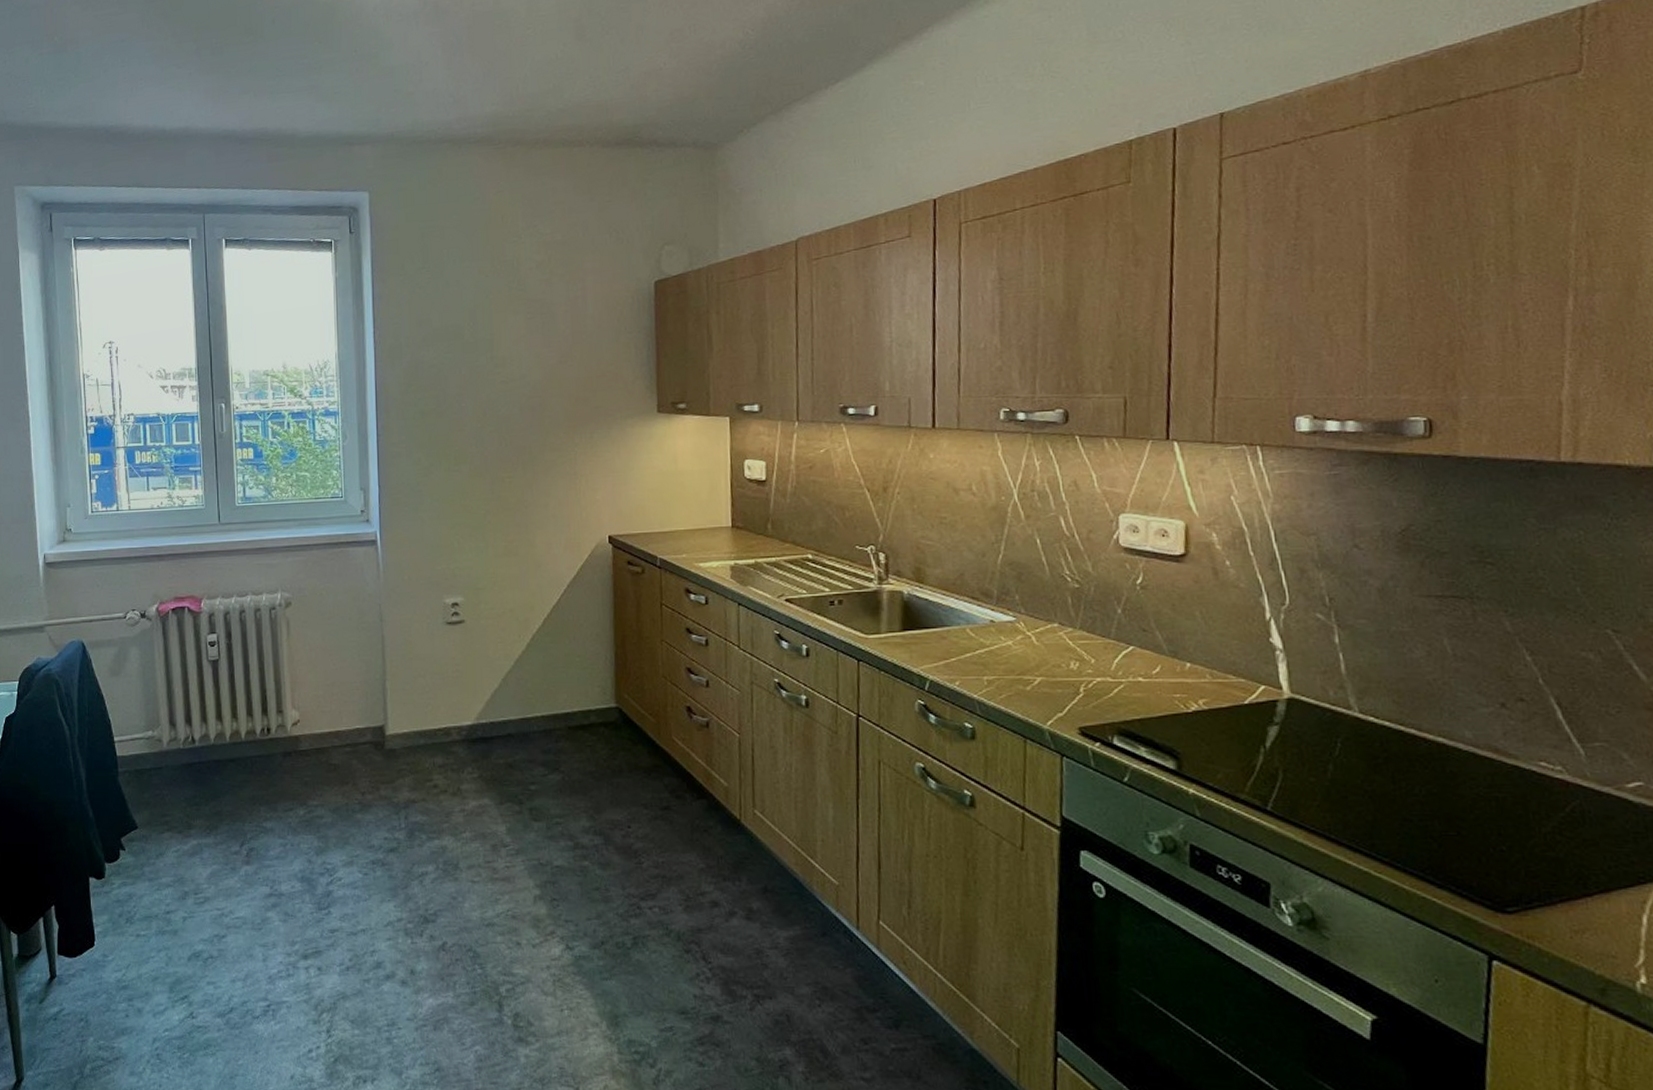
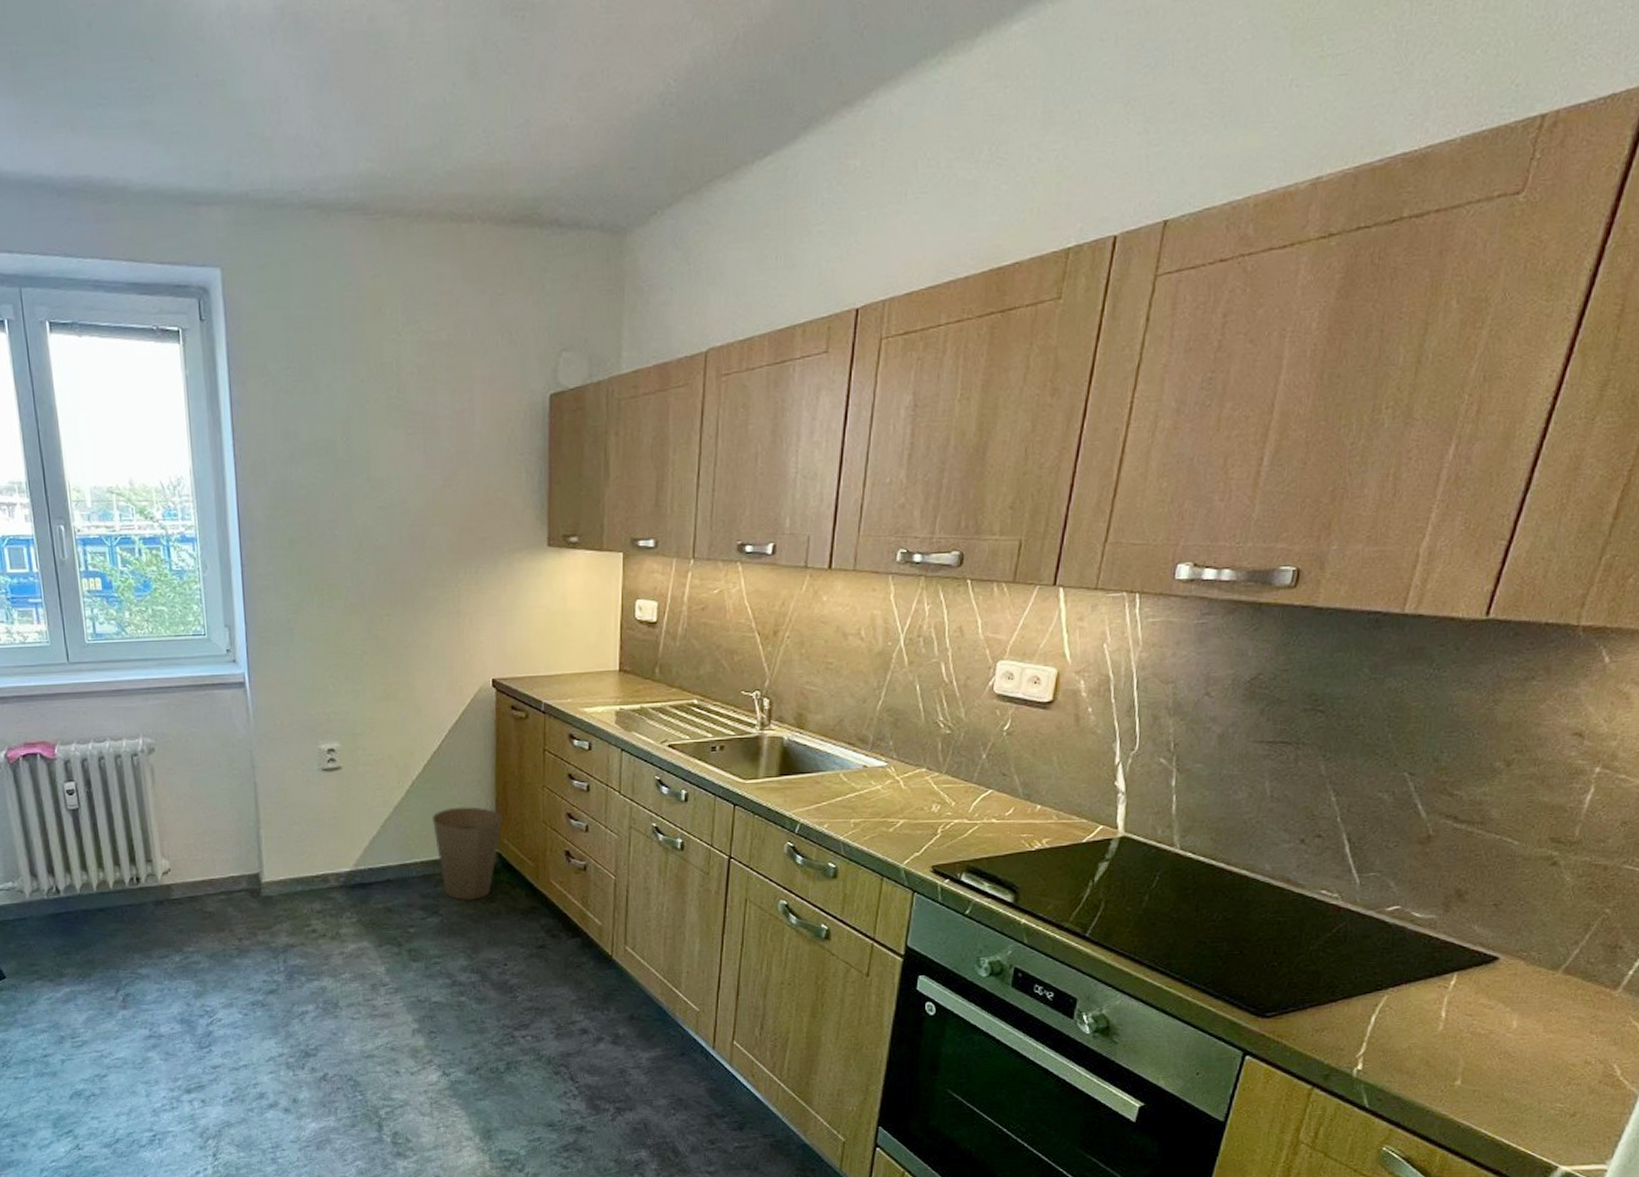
trash can: none [553,660,622,757] -> present [433,806,503,900]

